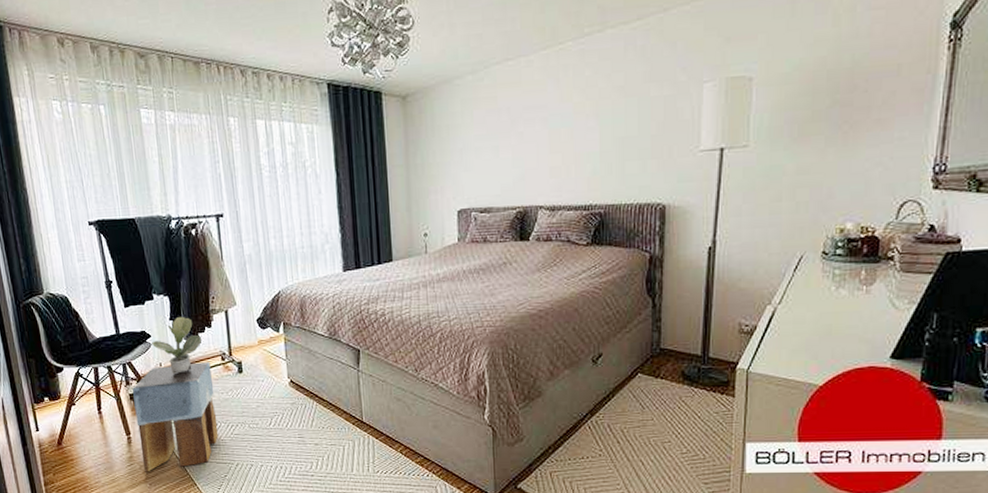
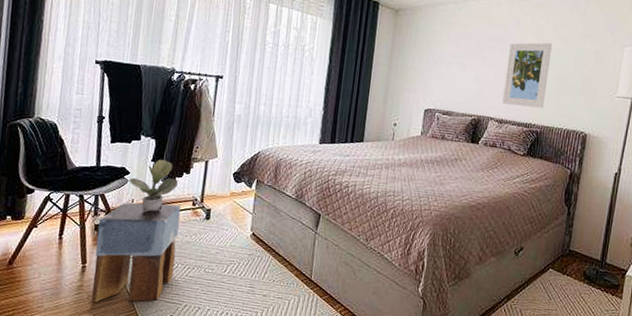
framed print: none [550,98,606,187] -> present [502,42,552,108]

